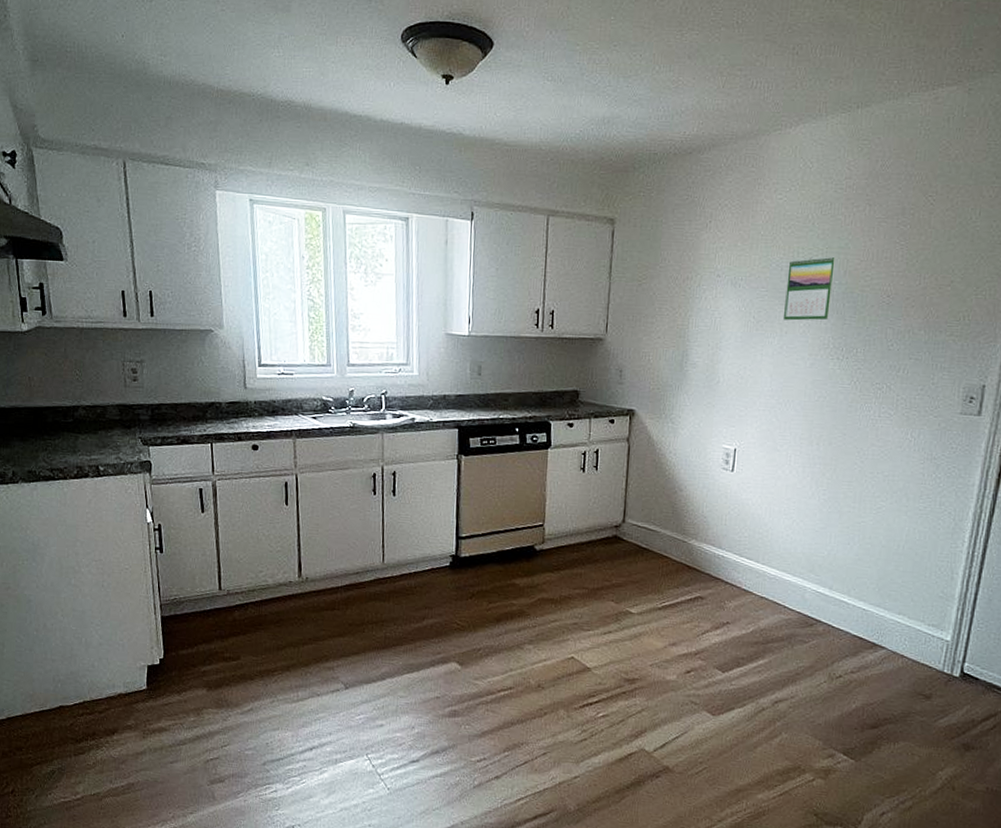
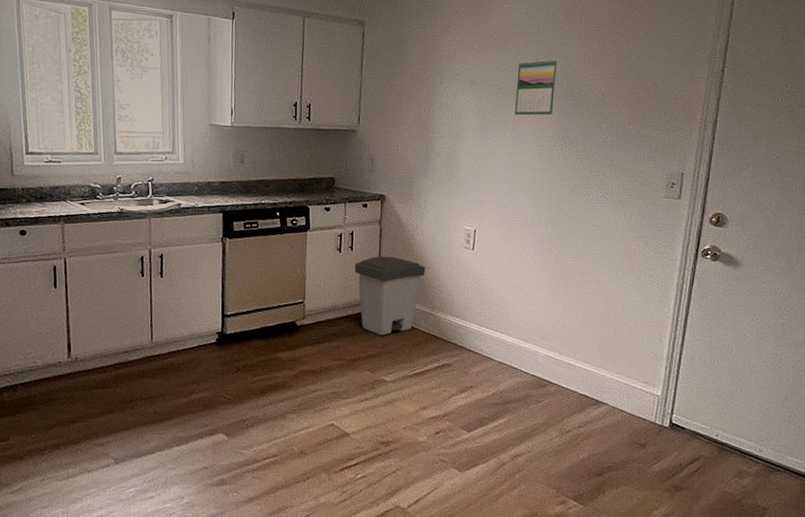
trash can: none [599,476,678,564] -> present [354,256,426,336]

